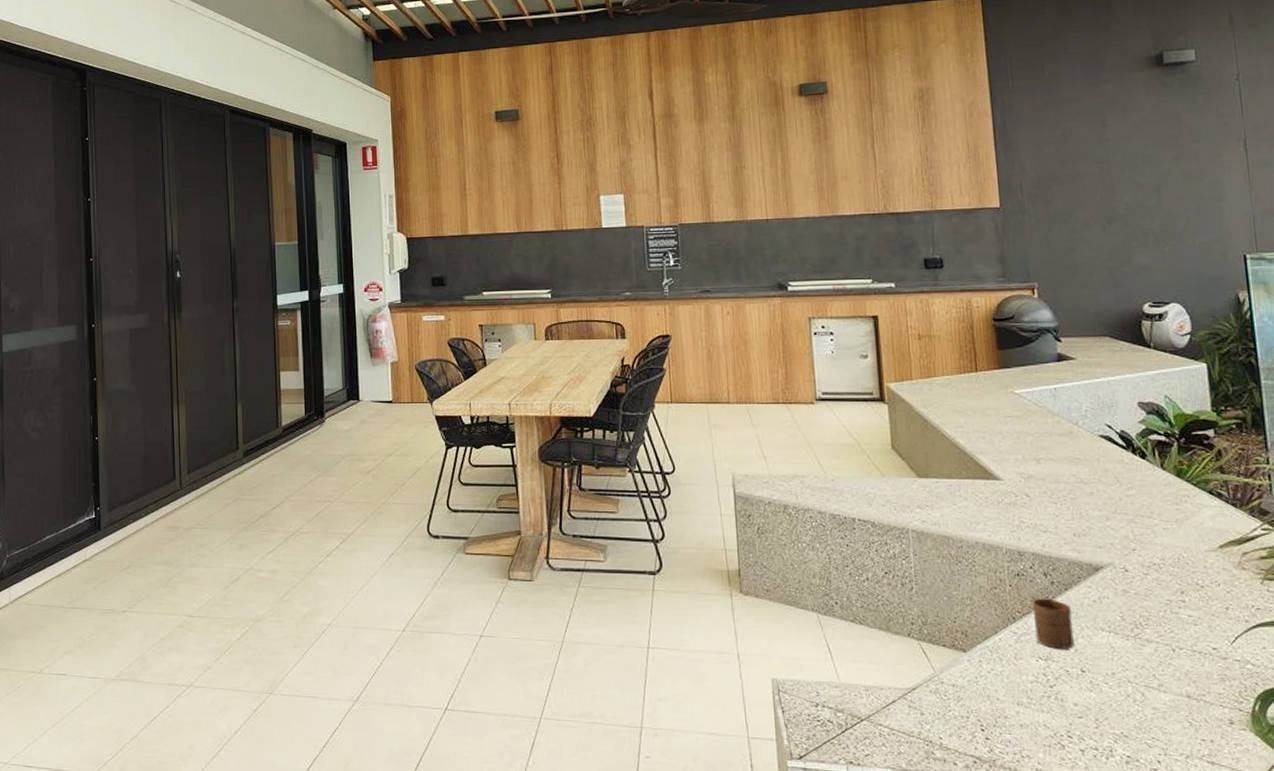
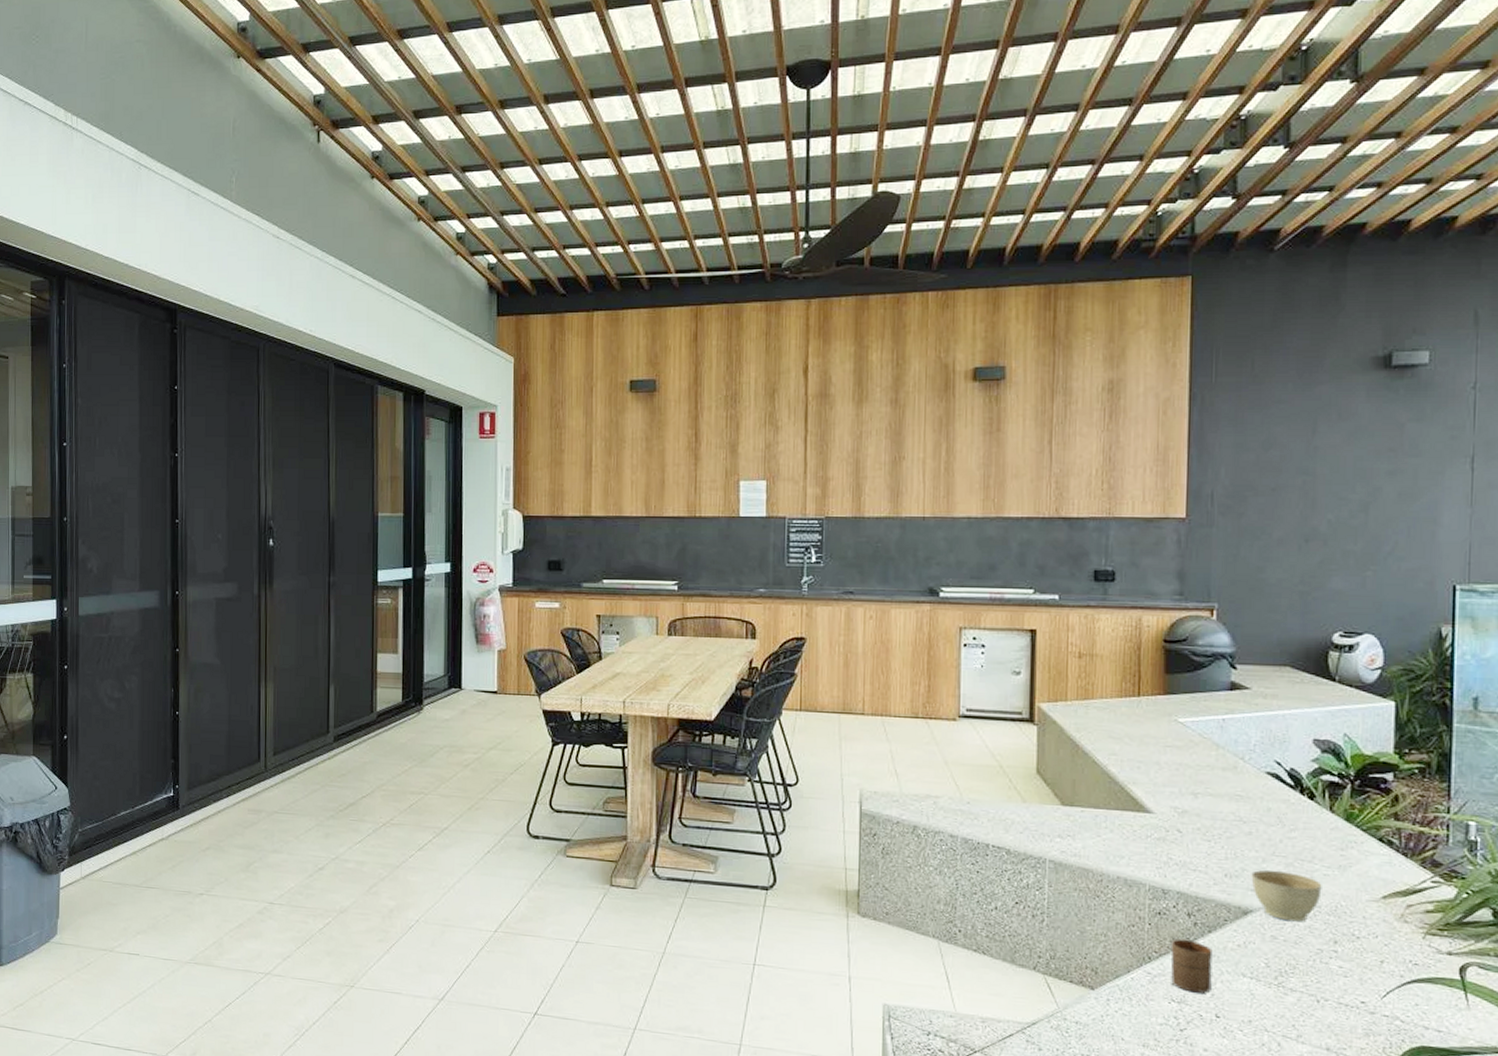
planter bowl: none [1097,527,1164,575] -> present [1251,869,1322,922]

